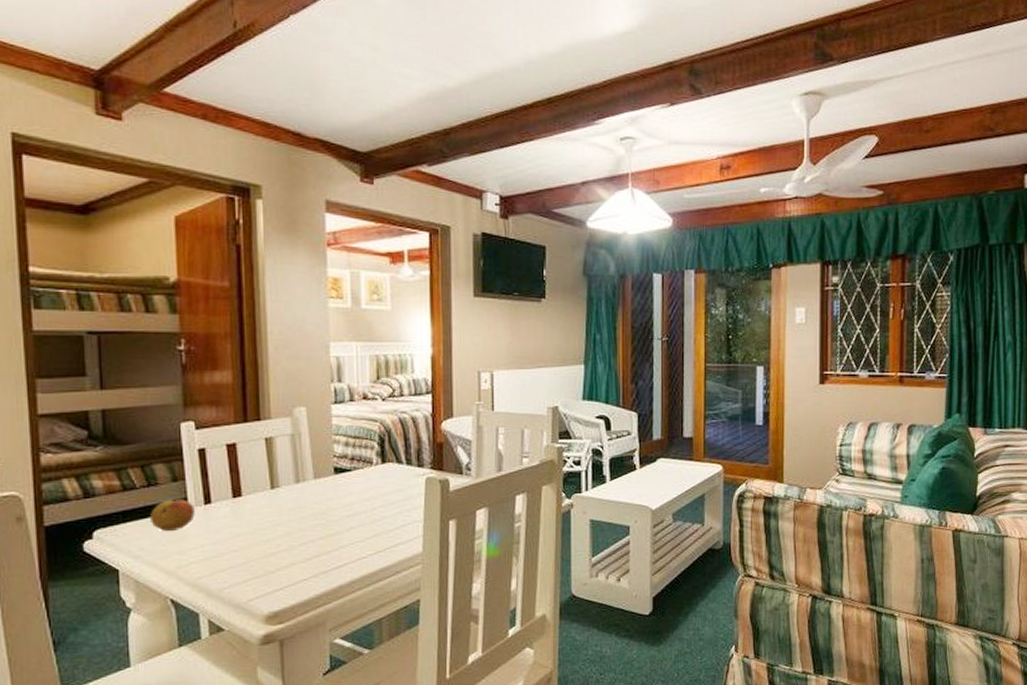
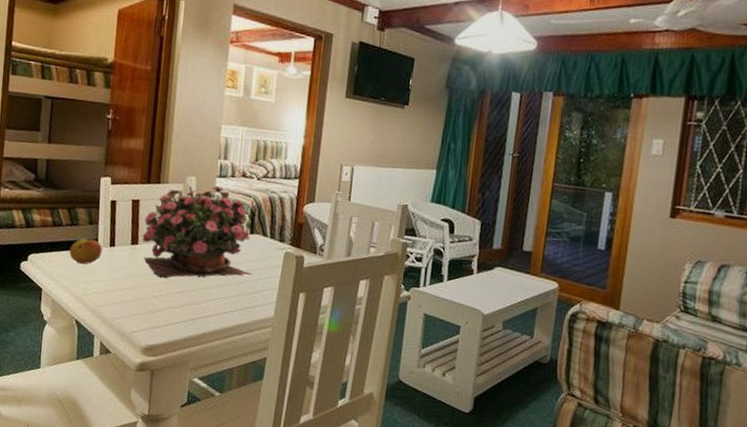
potted flower: none [245,414,391,532] -> present [142,186,253,279]

